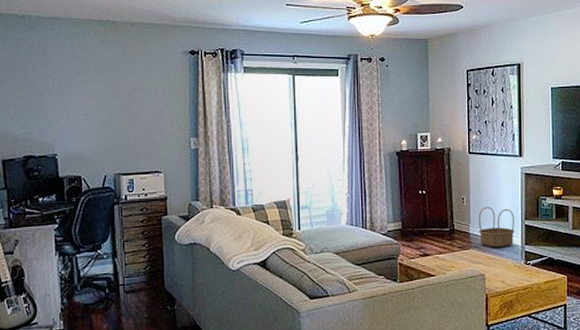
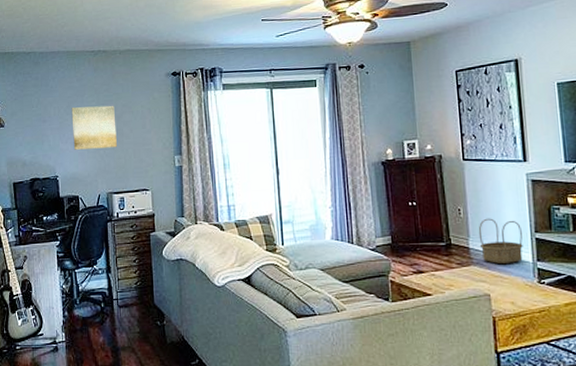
wall art: none [74,81,126,127] -> present [71,105,117,150]

